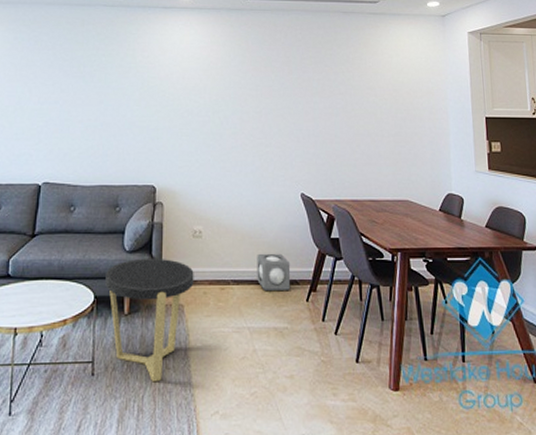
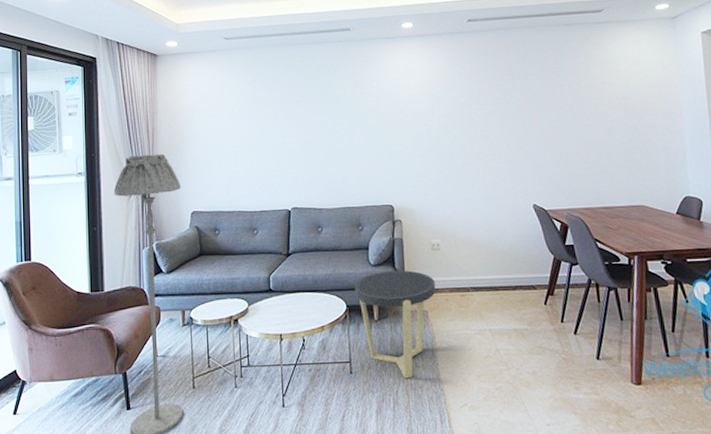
speaker: present [257,253,291,292] -> none [493,261,528,297]

